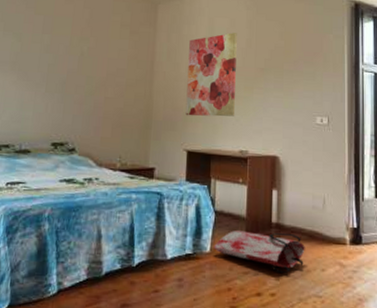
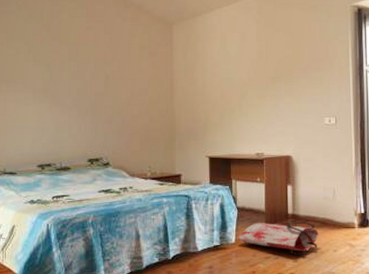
wall art: present [185,32,237,117] -> none [204,46,249,126]

